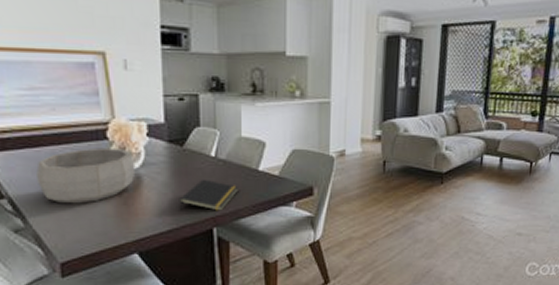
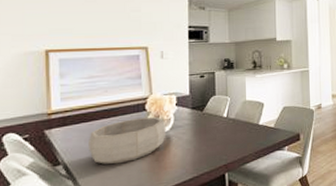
notepad: present [179,179,239,211] -> none [199,135,244,161]

